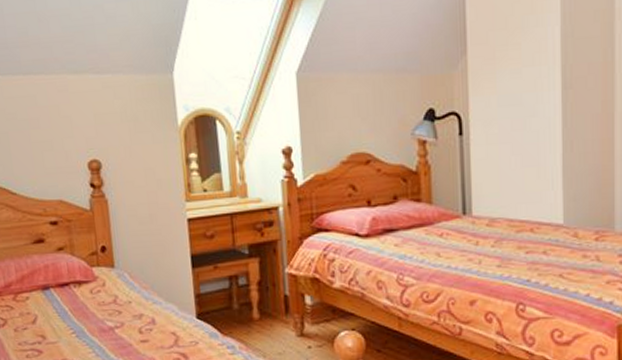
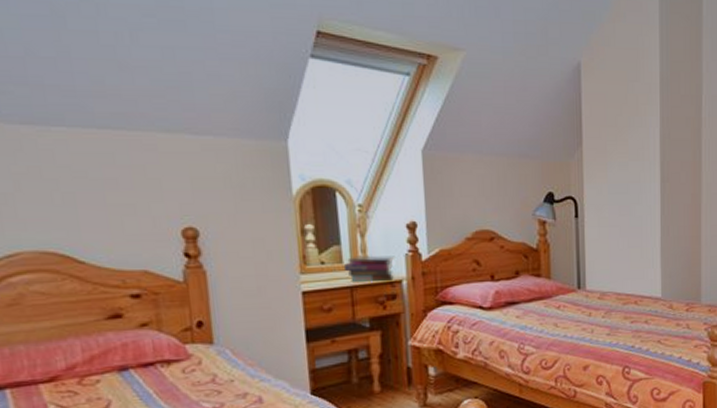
books: none [225,182,273,210] -> present [345,255,397,283]

